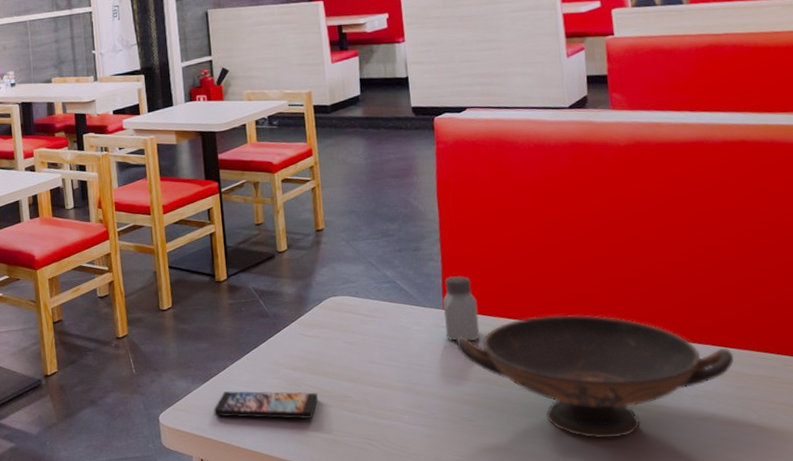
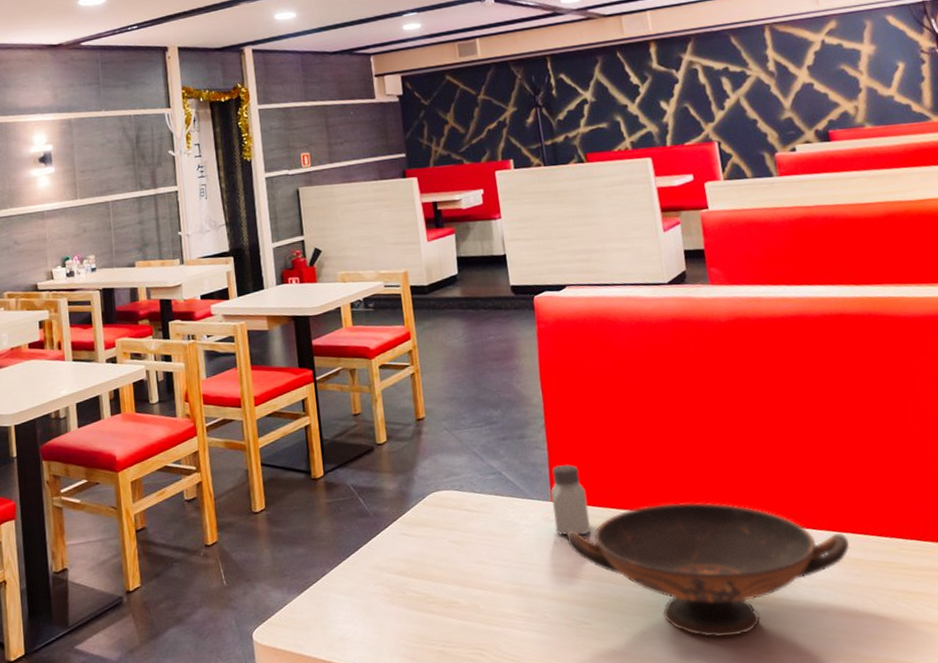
smartphone: present [213,391,318,419] -> none [312,599,424,631]

